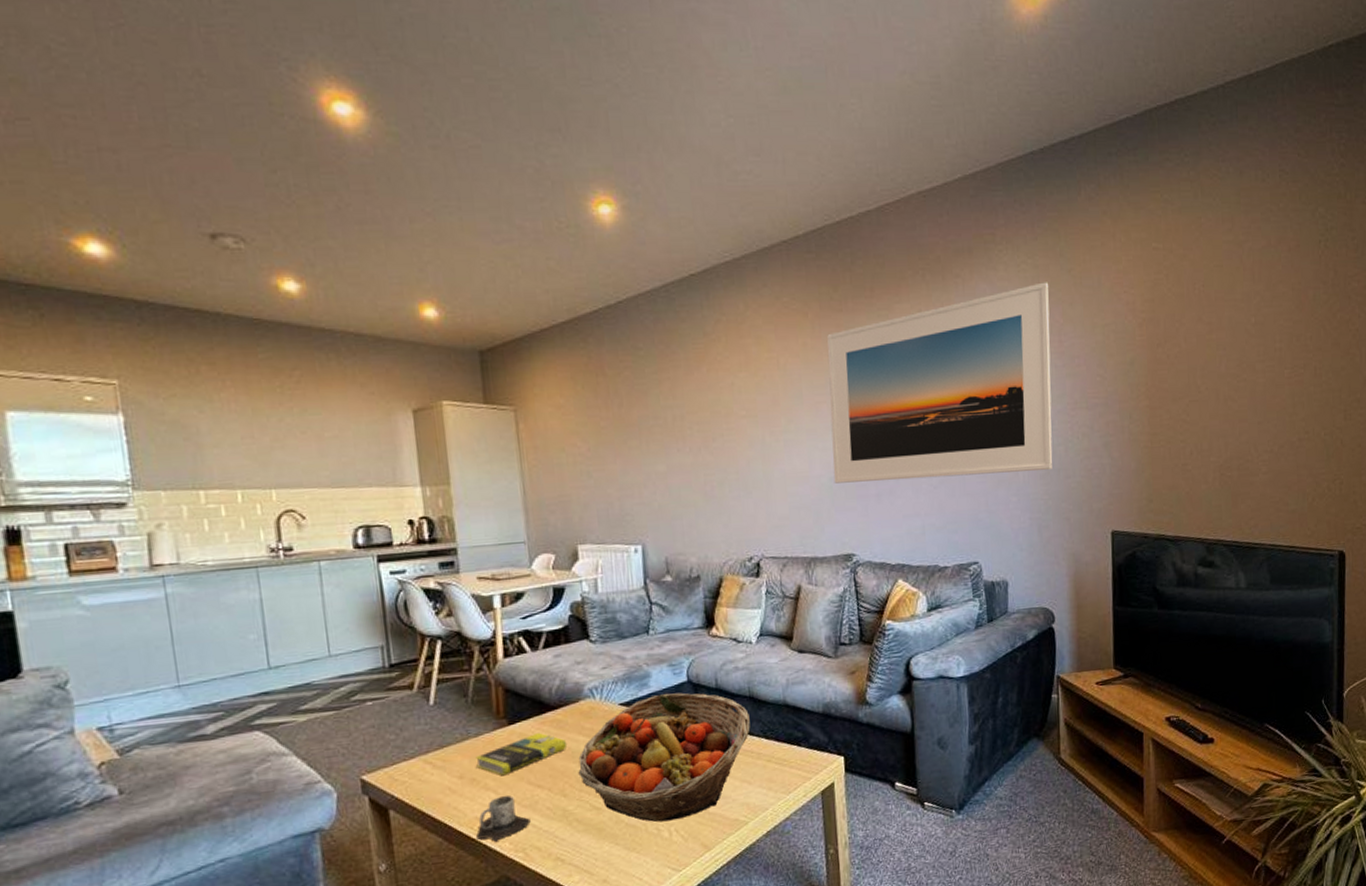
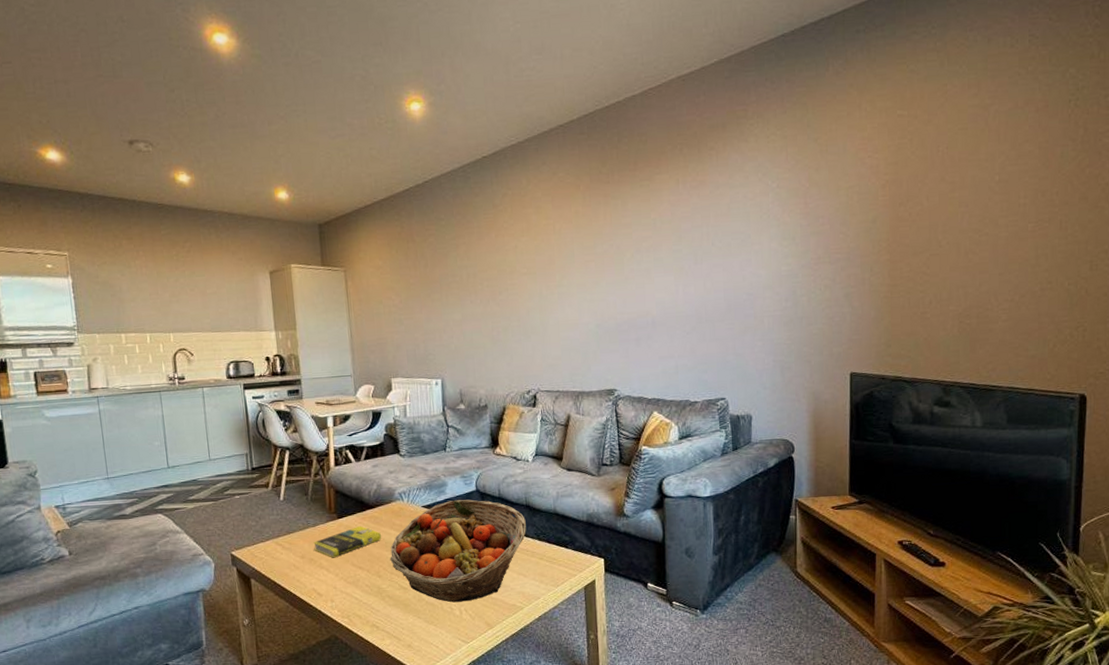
mug: present [476,795,531,842] -> none [313,573,354,609]
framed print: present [827,282,1053,484] -> none [596,150,797,330]

